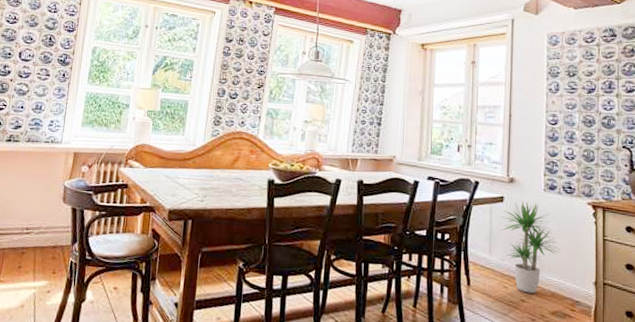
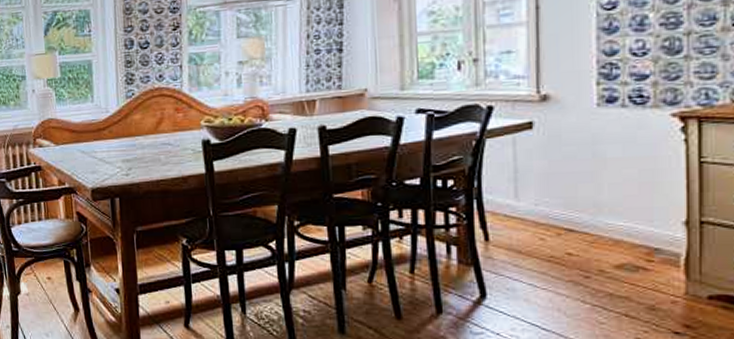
potted plant: present [500,201,561,294] -> none [530,123,628,244]

